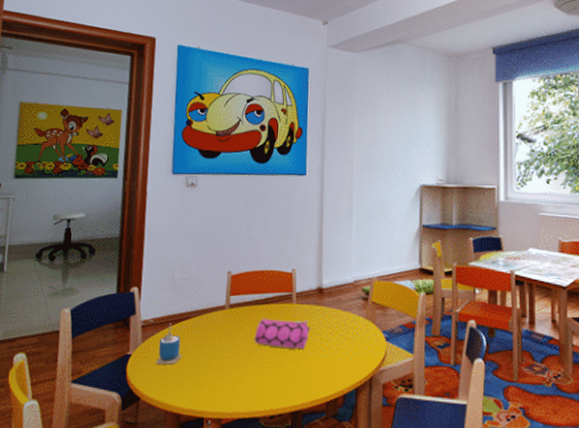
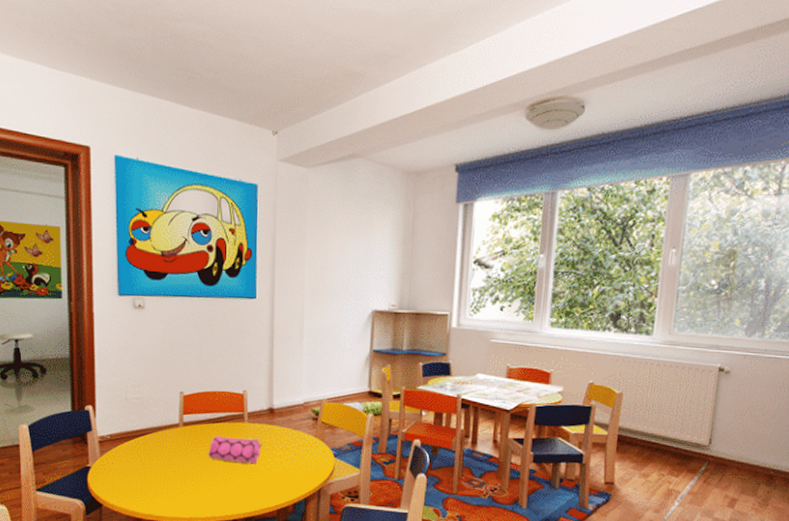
cup: present [156,323,182,365] -> none [115,439,140,476]

